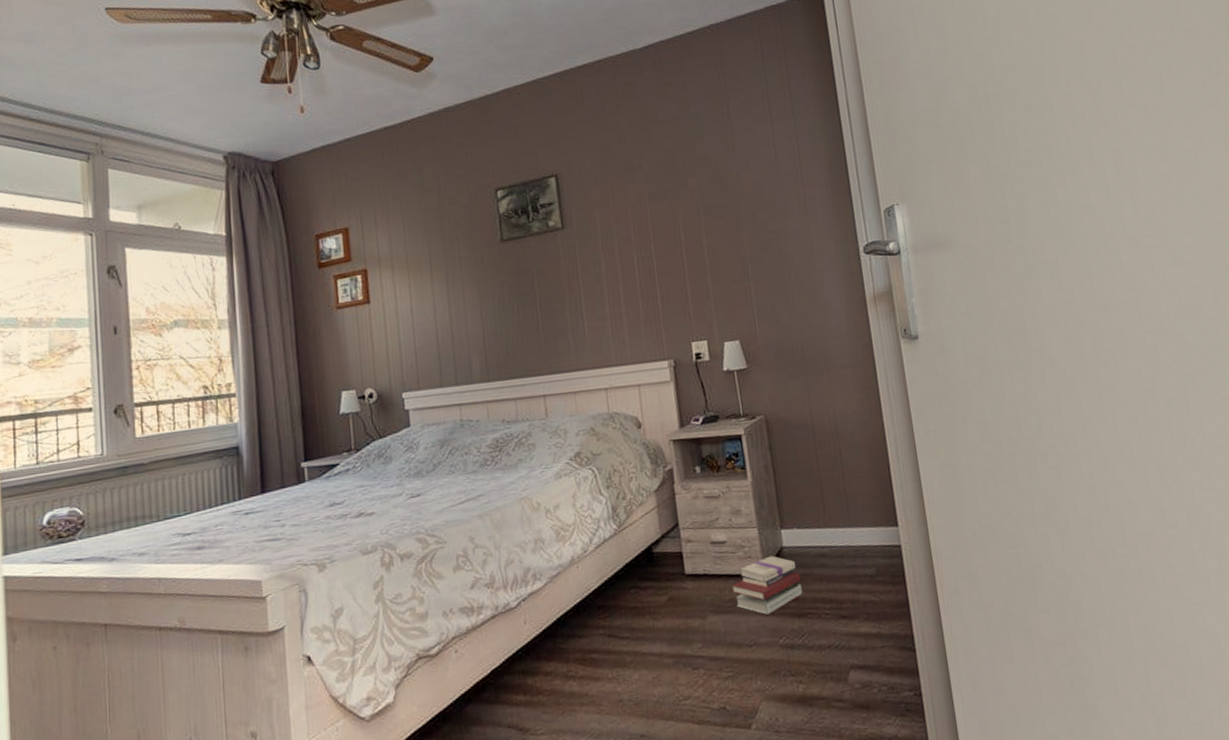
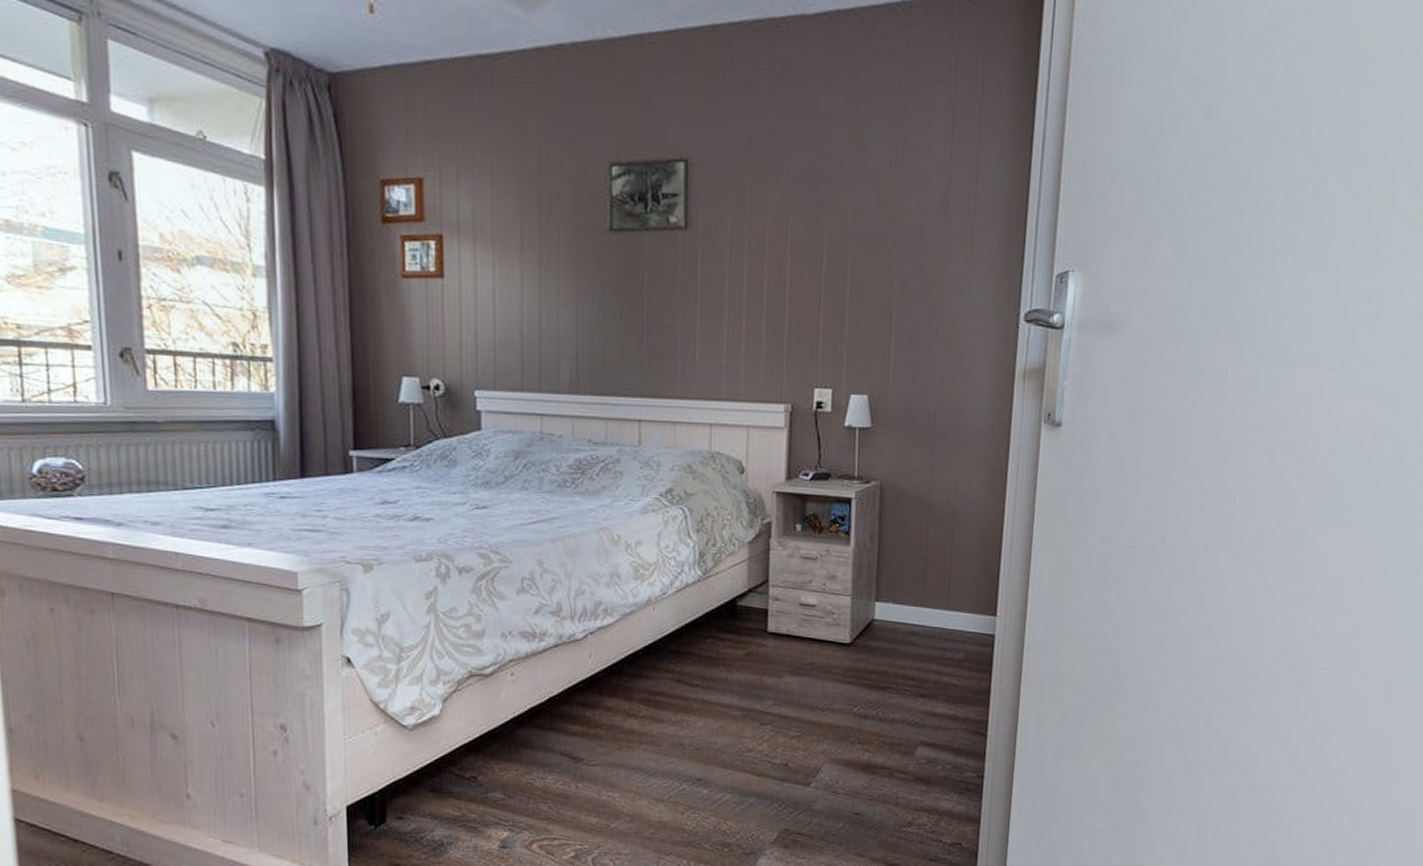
books: present [731,555,803,615] -> none [813,626,887,683]

